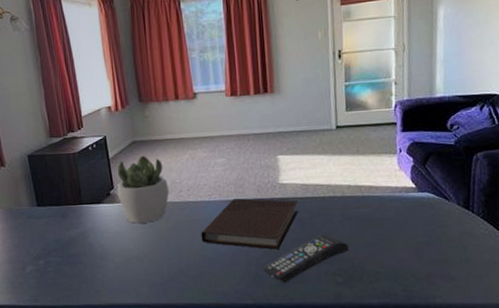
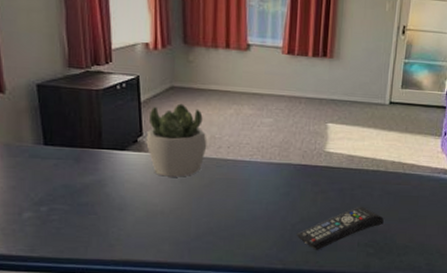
notebook: present [201,198,298,250] -> none [236,162,341,217]

